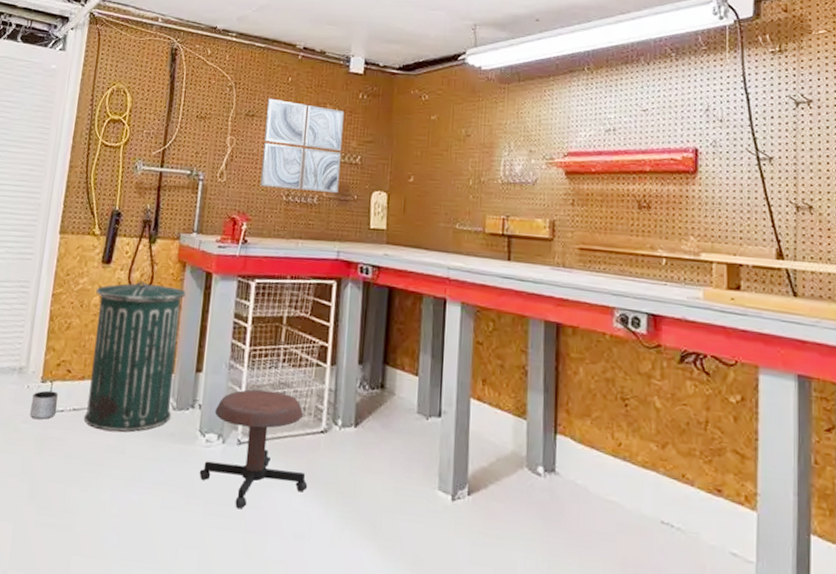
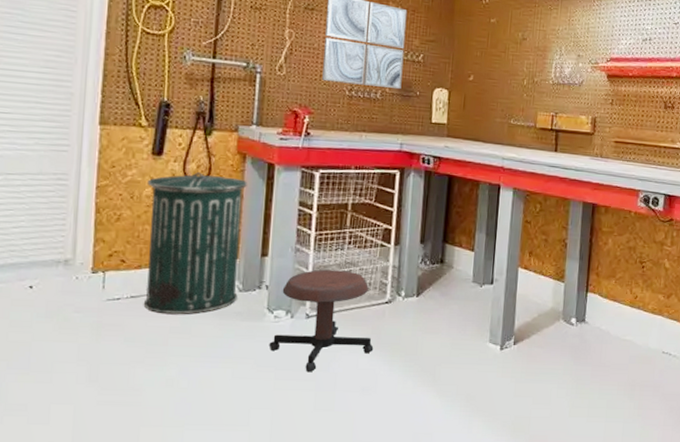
planter: present [30,390,58,420] -> none [82,280,113,309]

